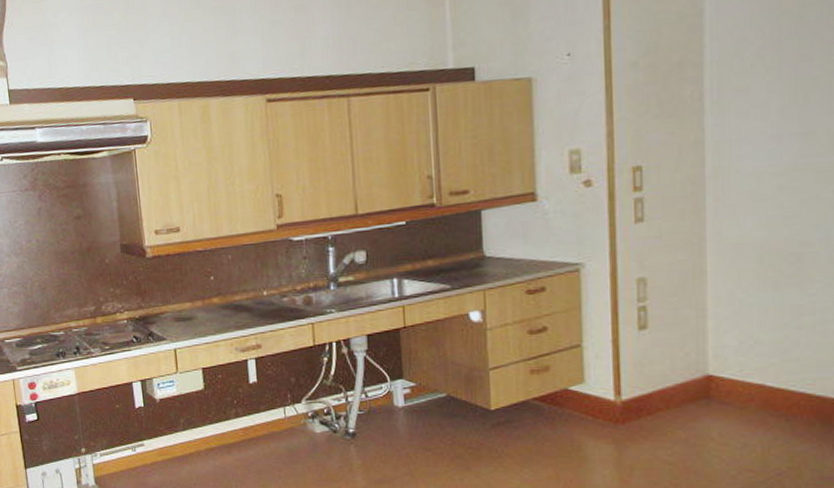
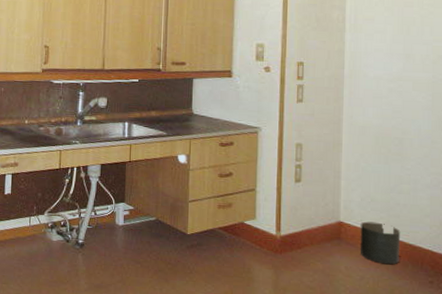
planter: none [739,371,802,425] -> present [360,221,401,265]

